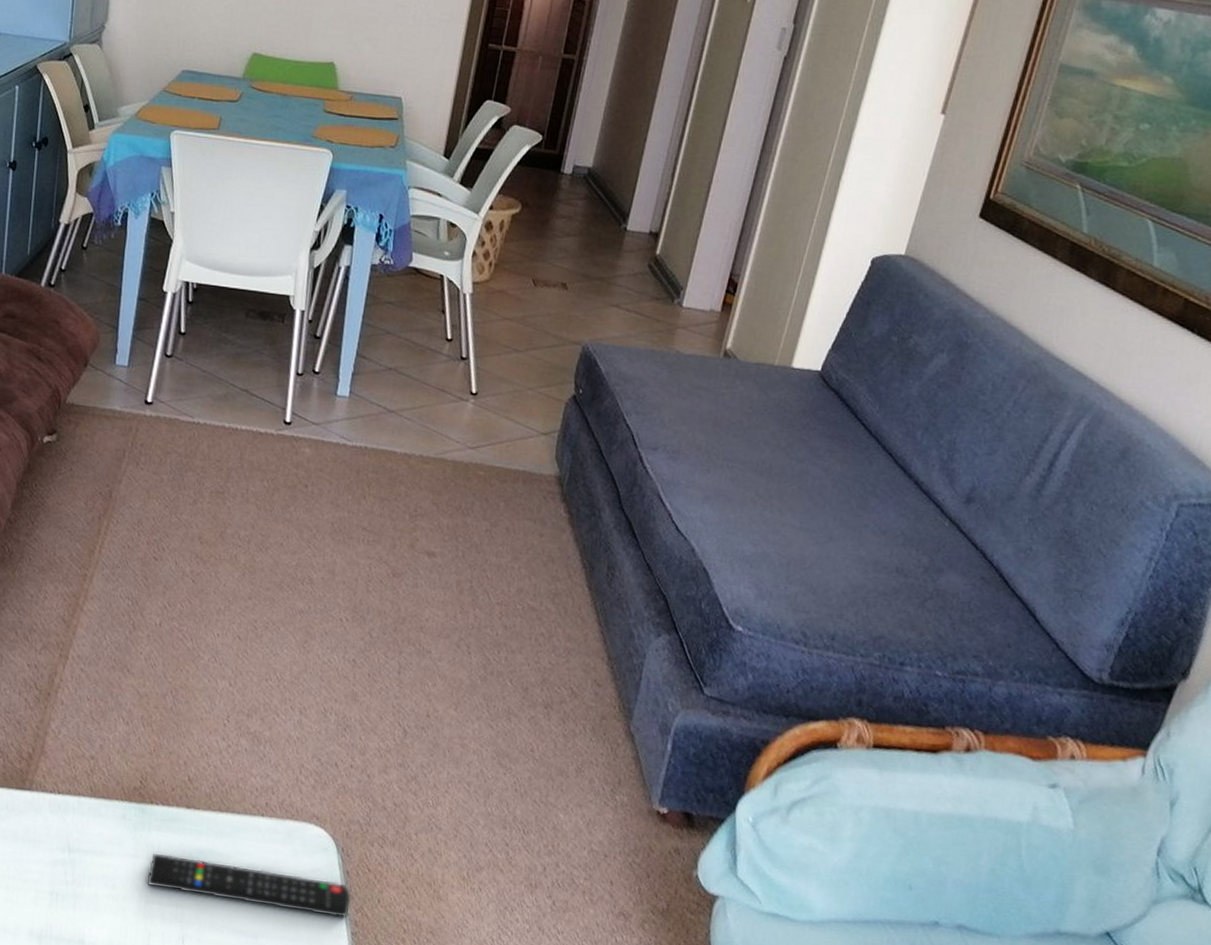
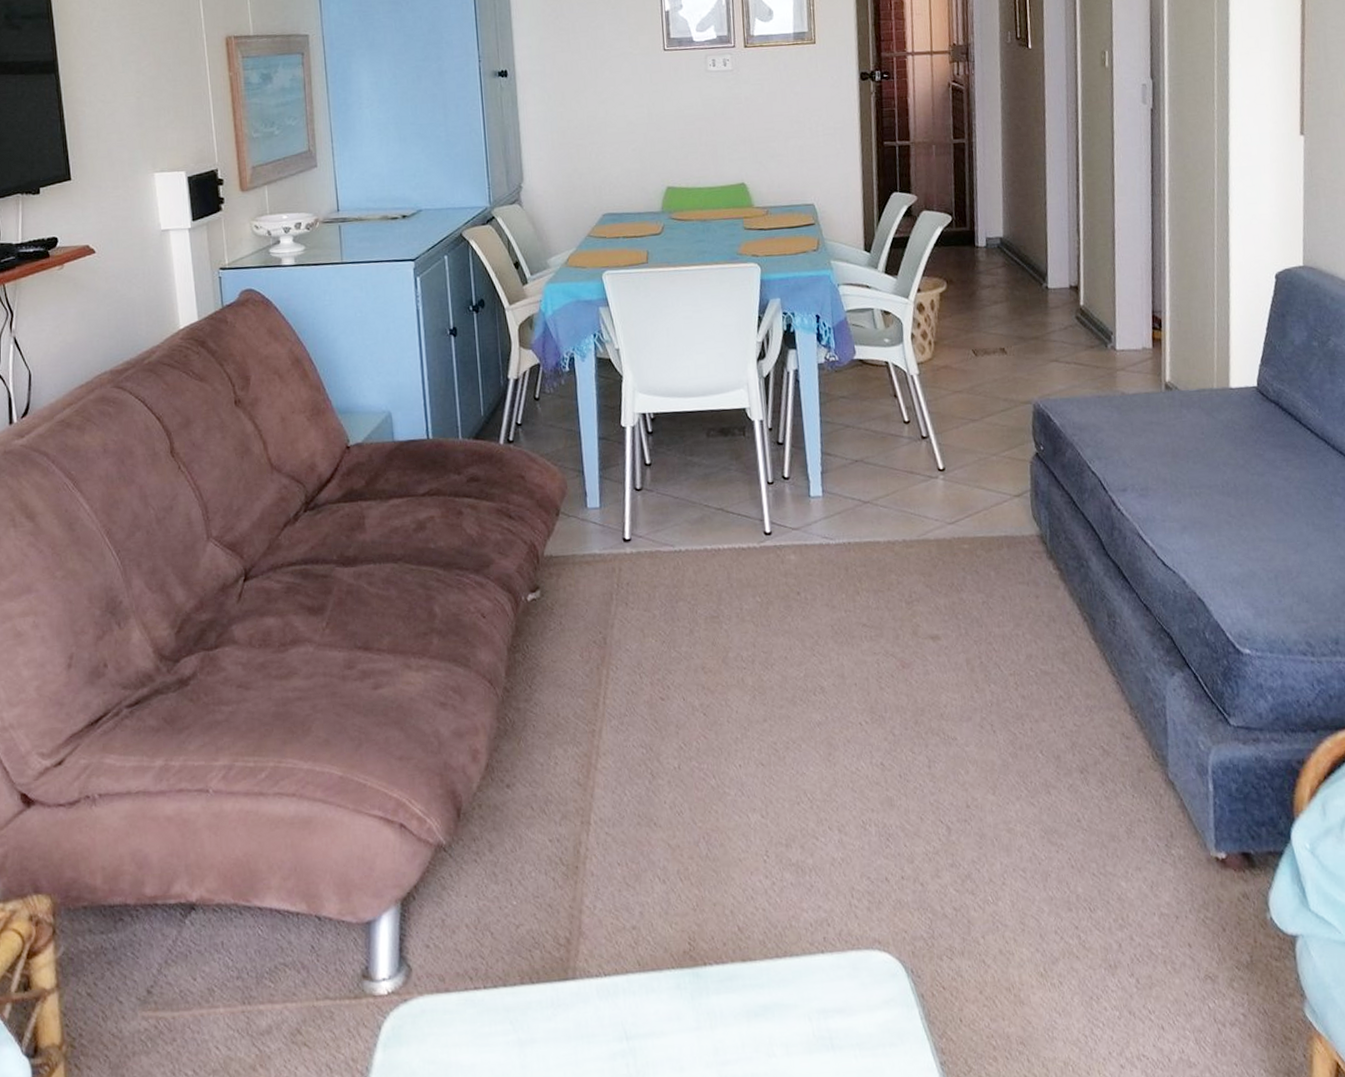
remote control: present [147,854,352,918] -> none [714,1008,933,1060]

